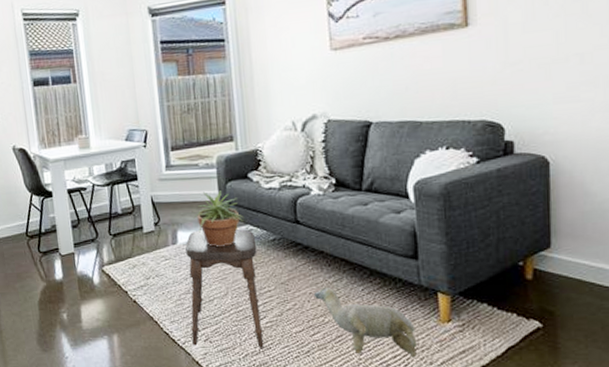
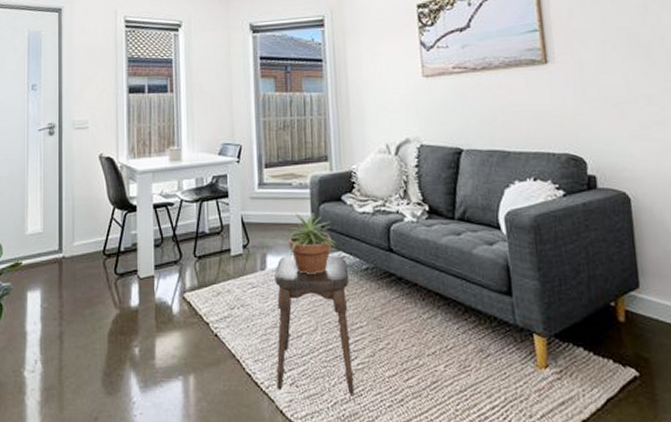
plush toy: present [313,286,418,358] -> none [407,324,516,409]

